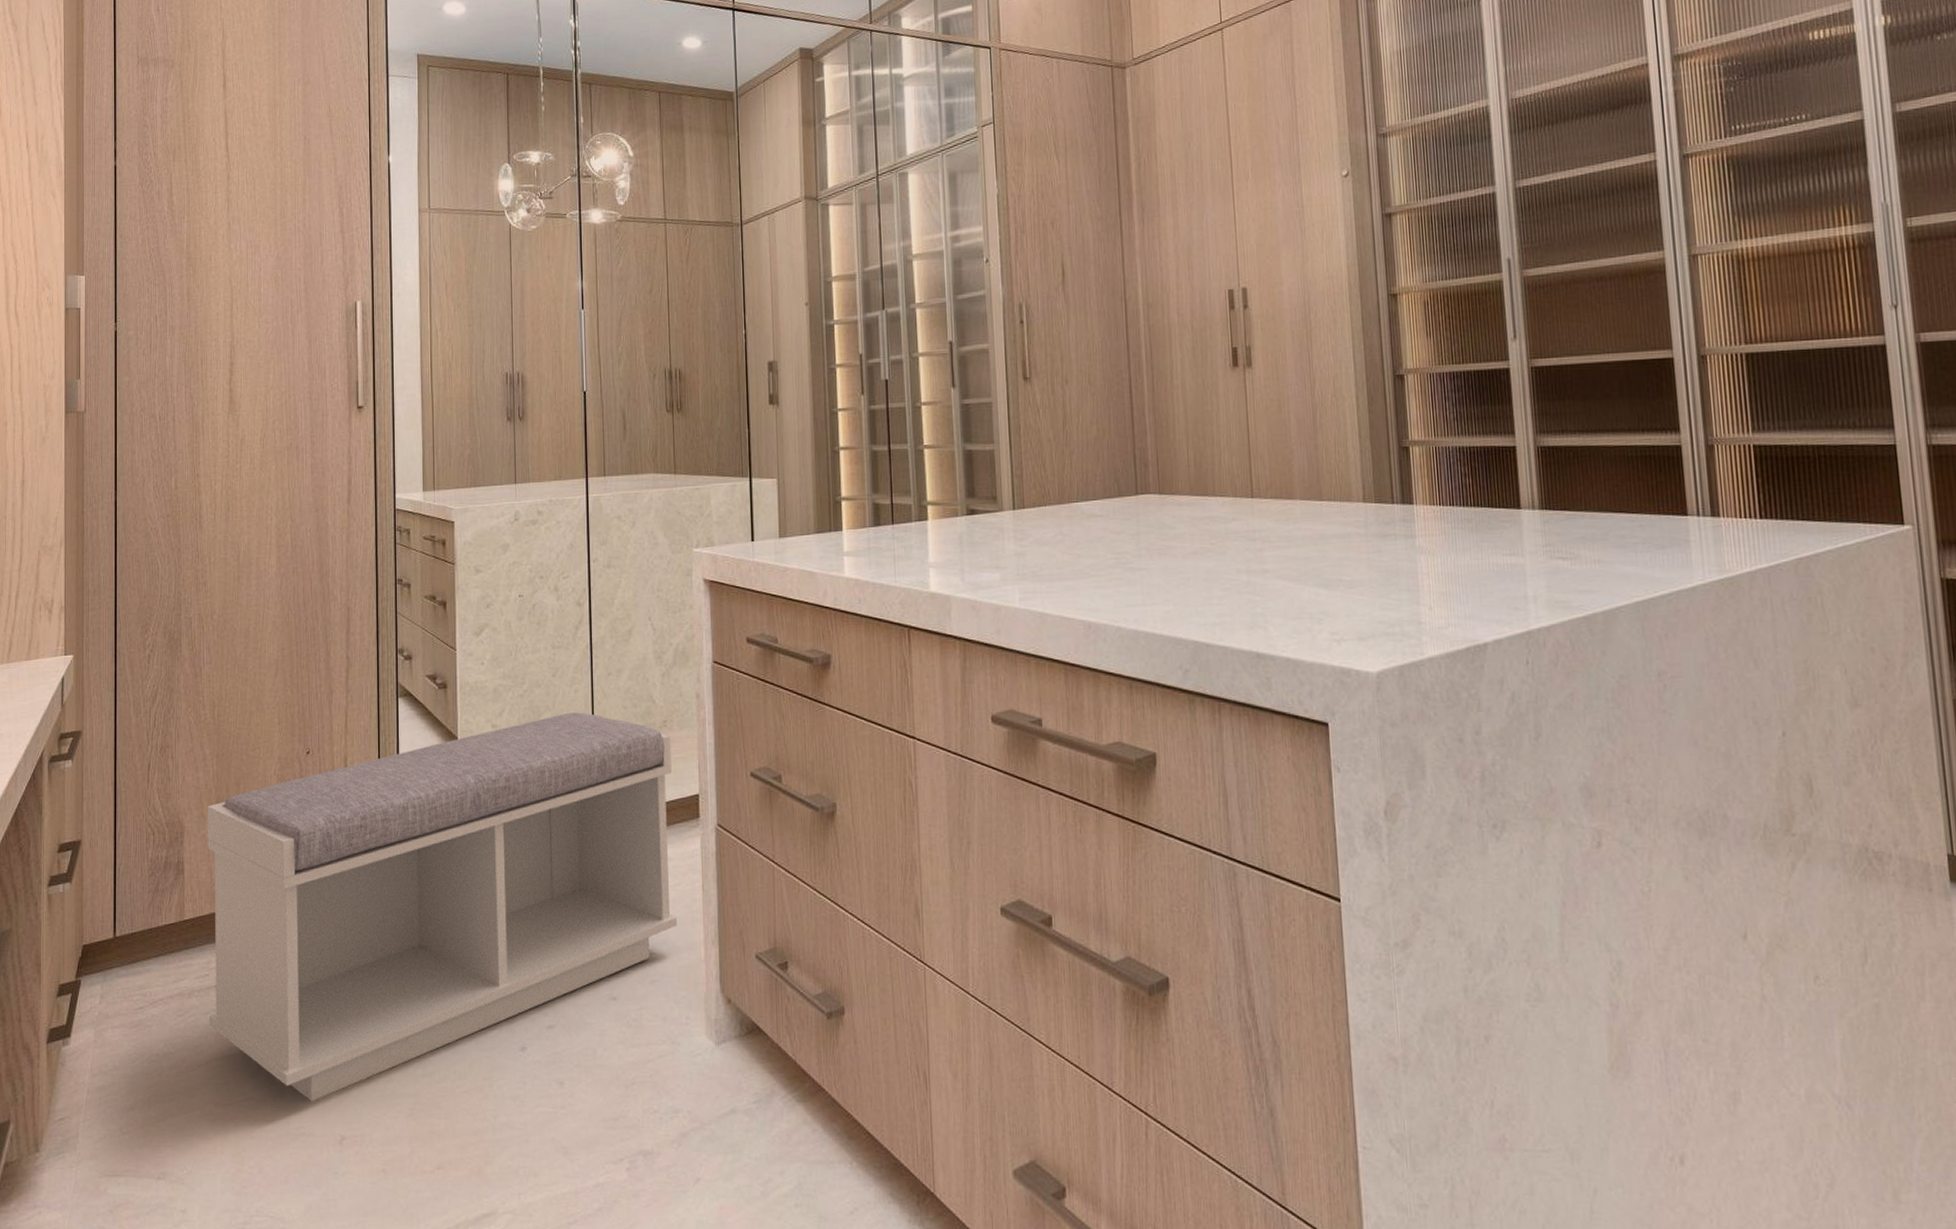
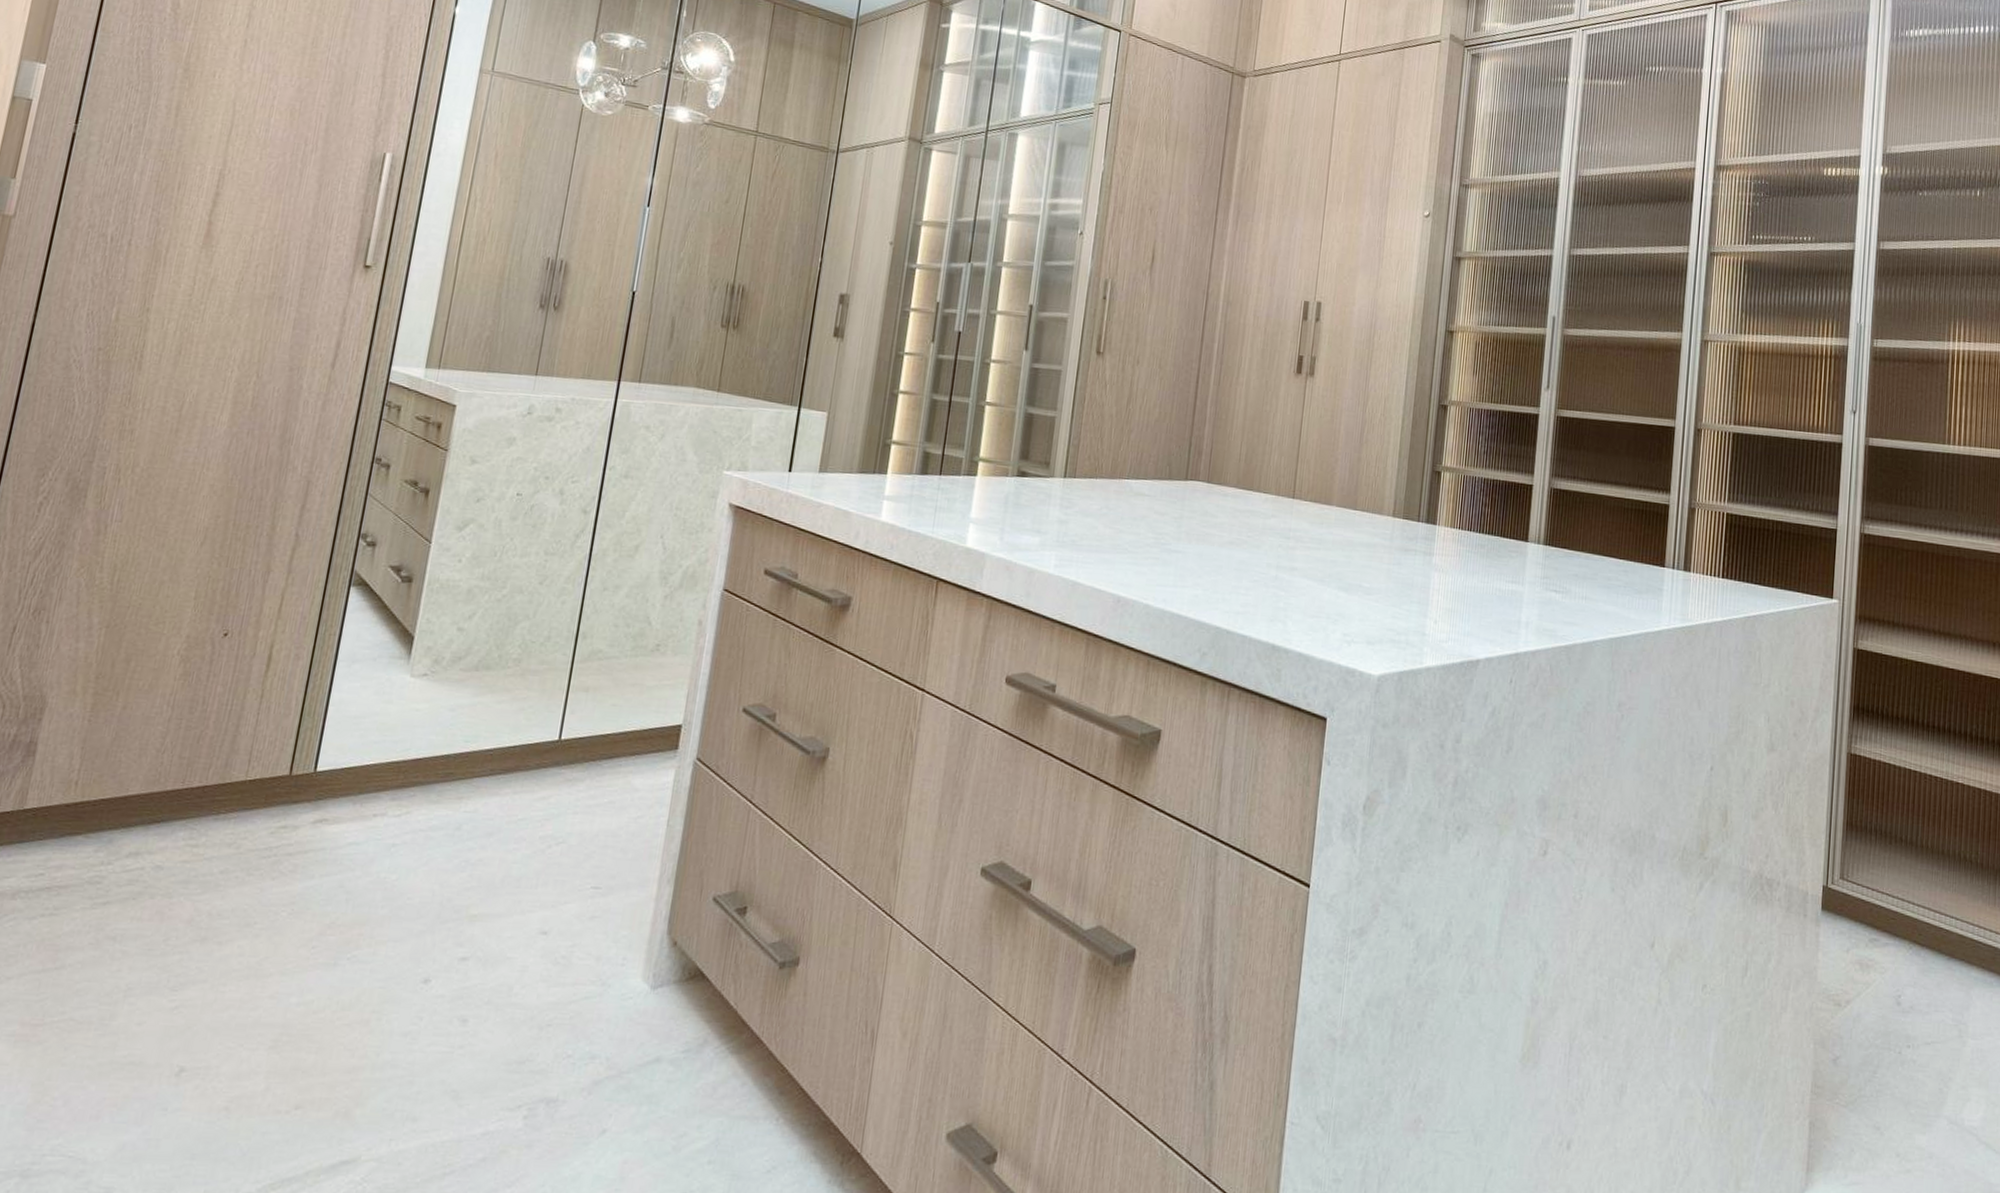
bench: present [208,712,678,1102] -> none [33,624,662,1027]

